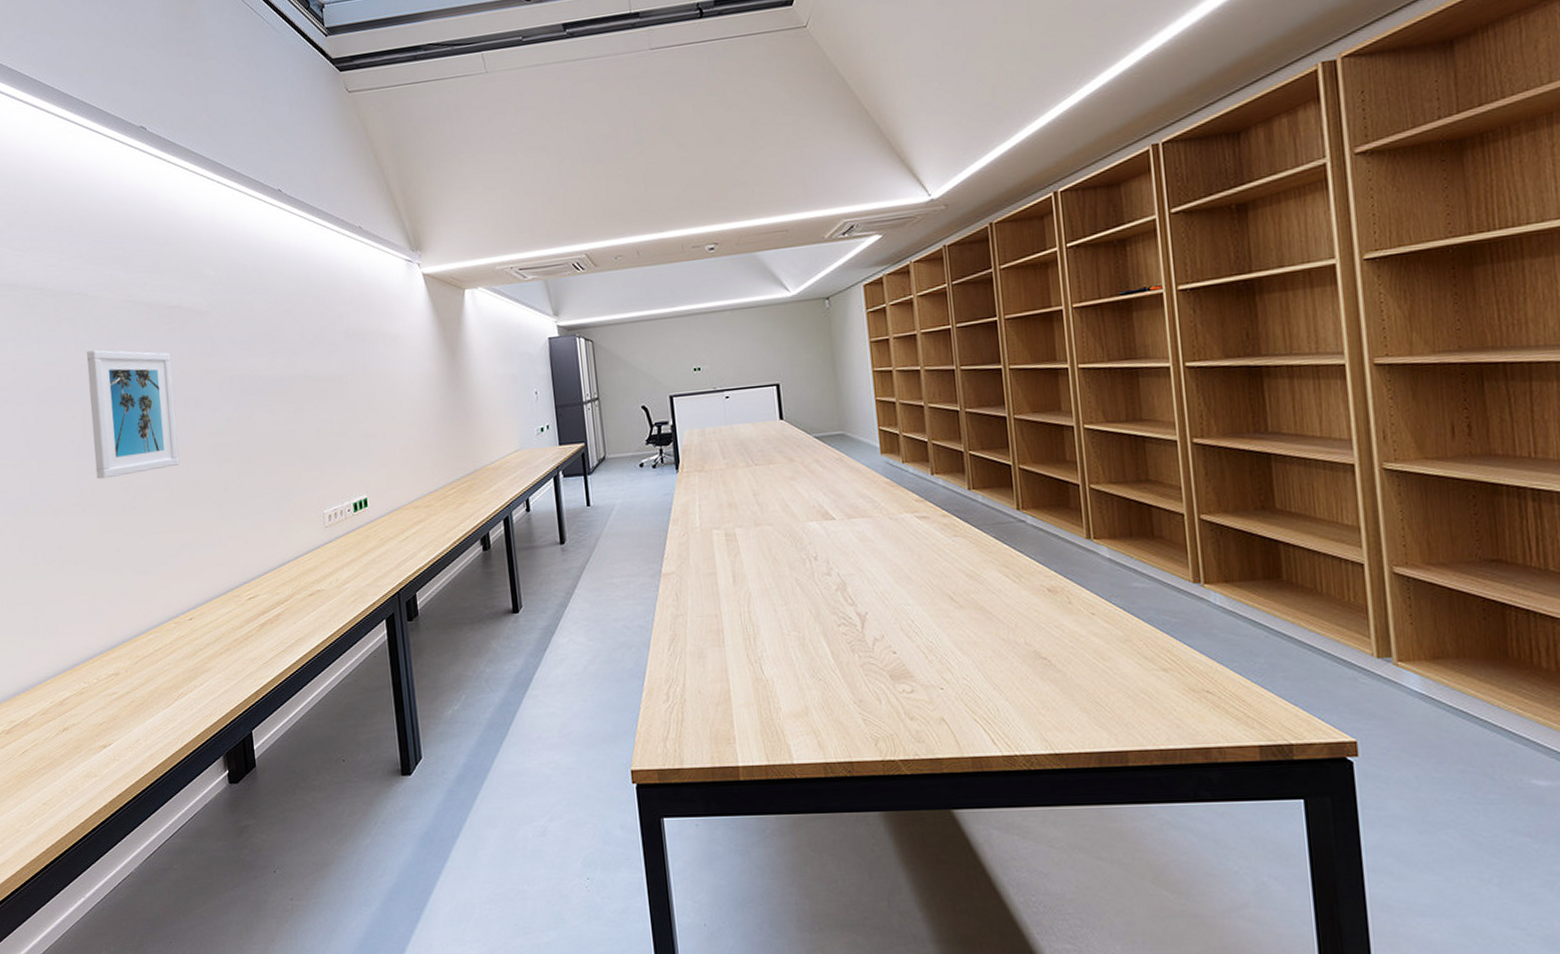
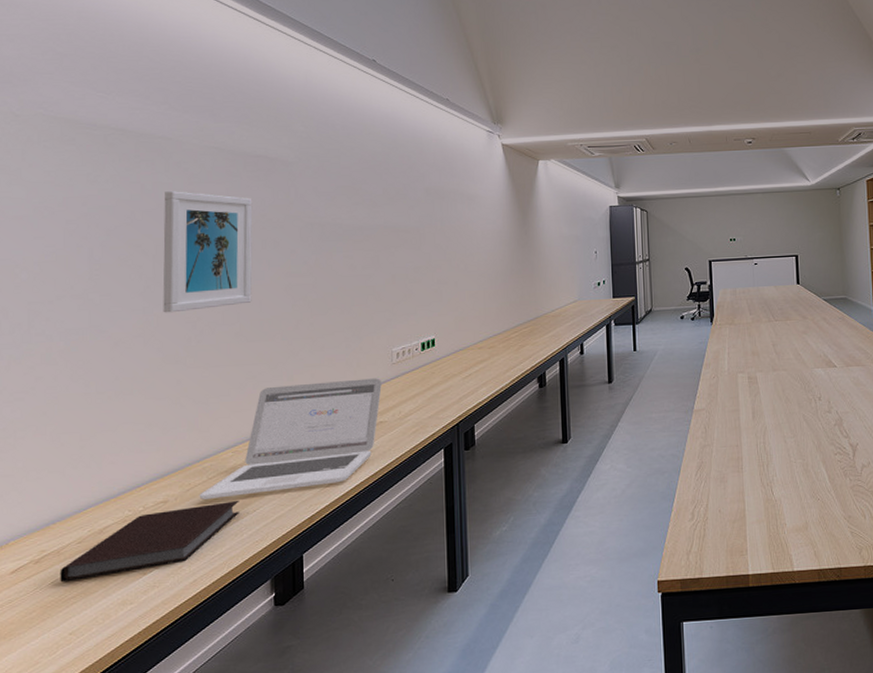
notebook: none [29,673,187,753] -> present [60,500,239,583]
laptop: none [147,543,316,672] -> present [199,378,382,499]

